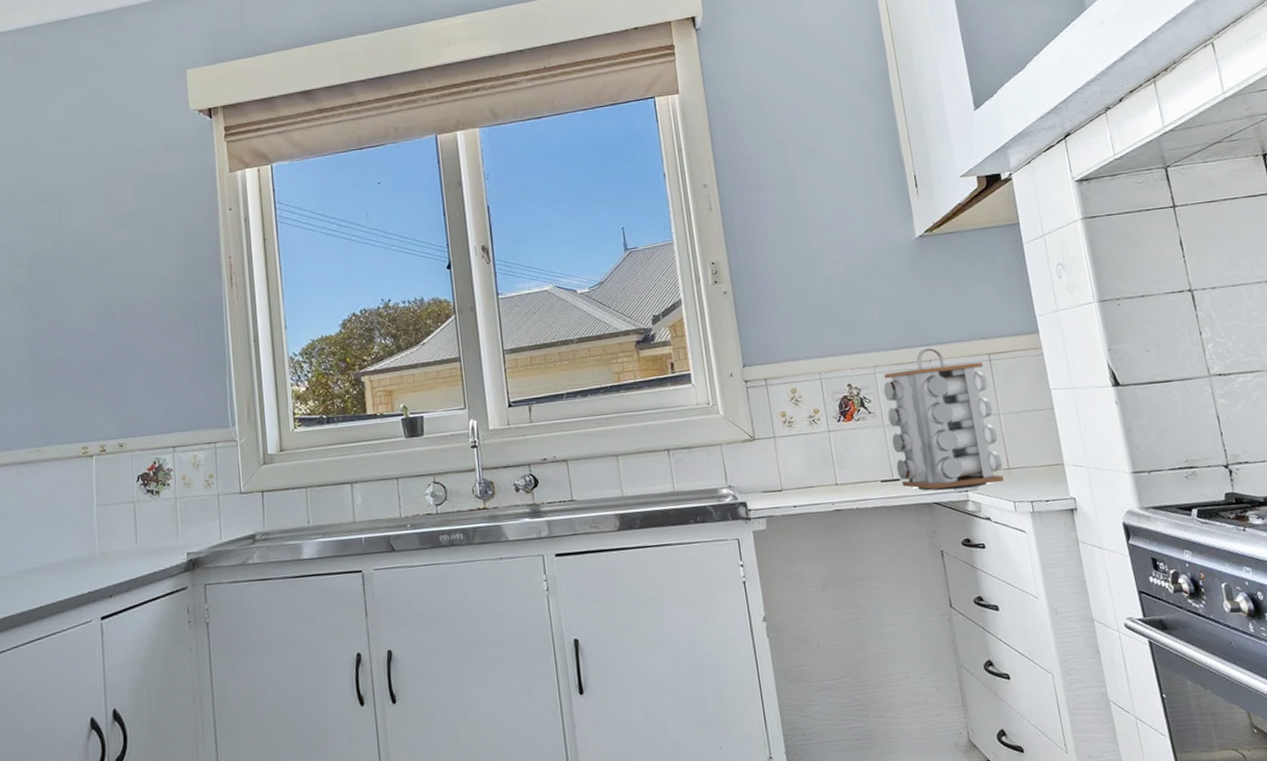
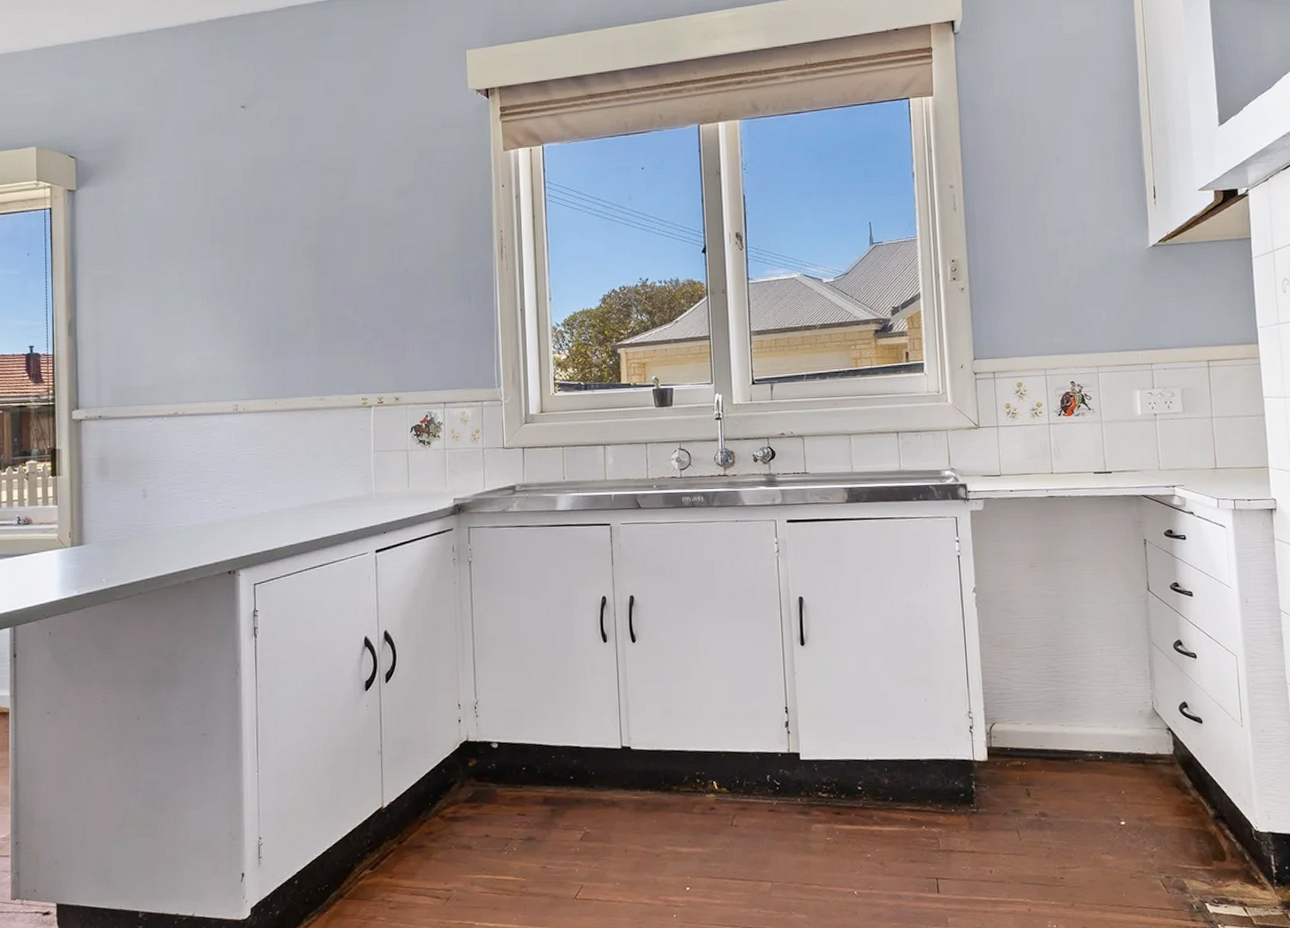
spice rack: present [883,347,1004,491] -> none [1105,351,1210,485]

